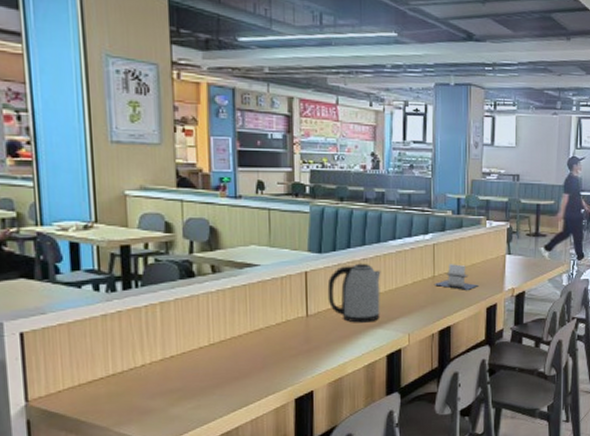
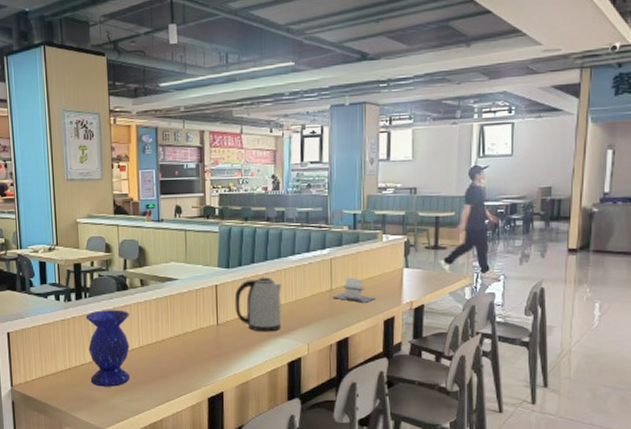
vase: none [136,301,196,394] -> present [85,310,130,387]

